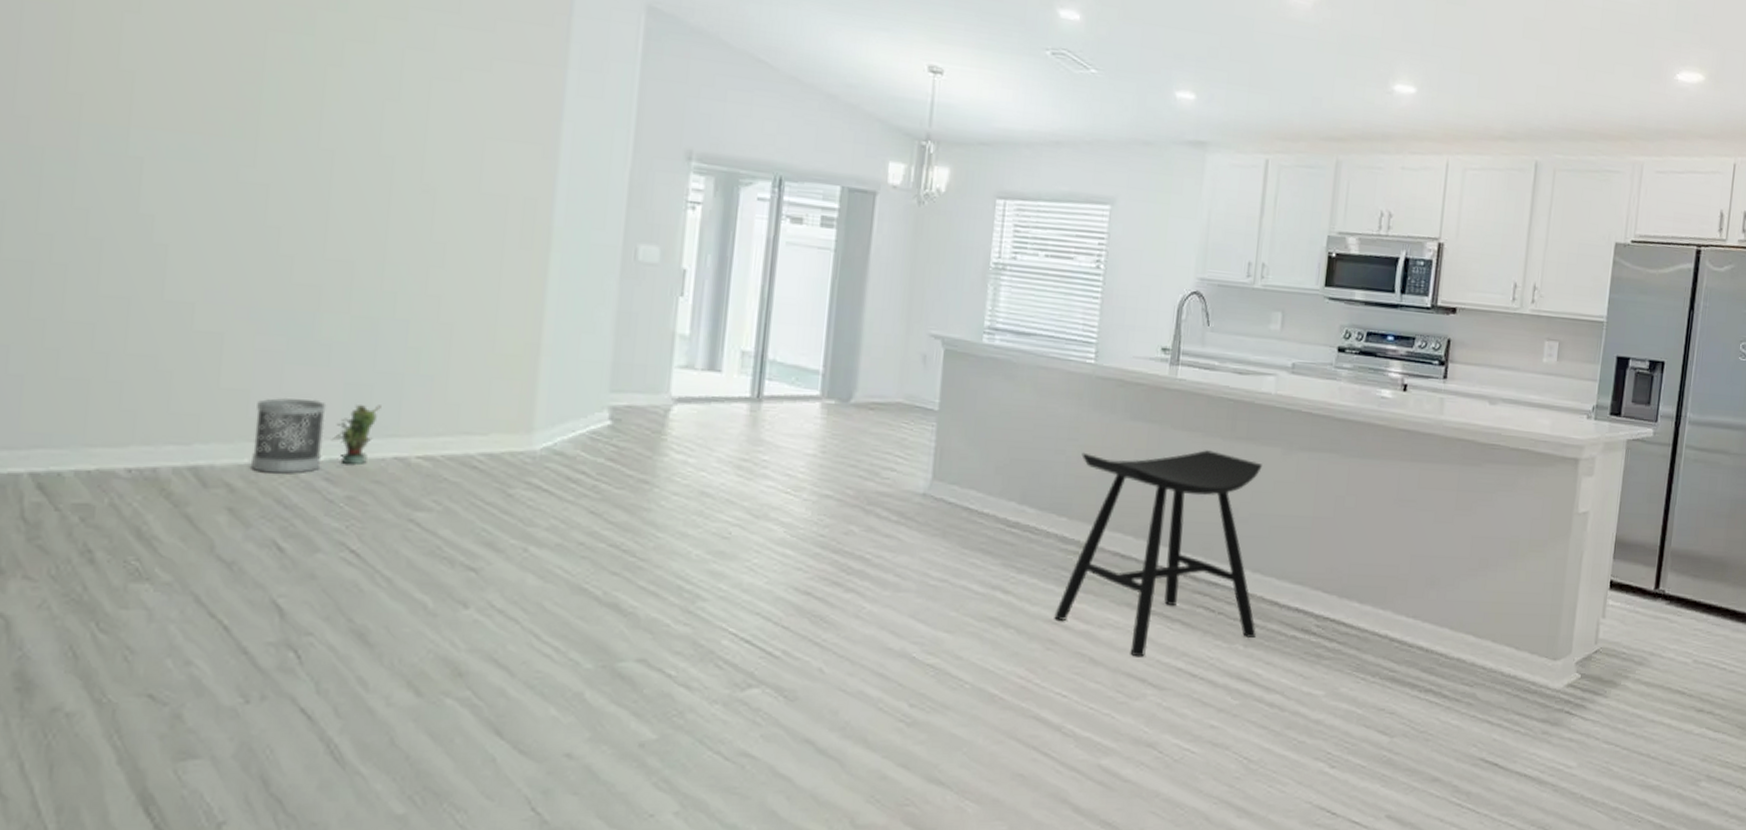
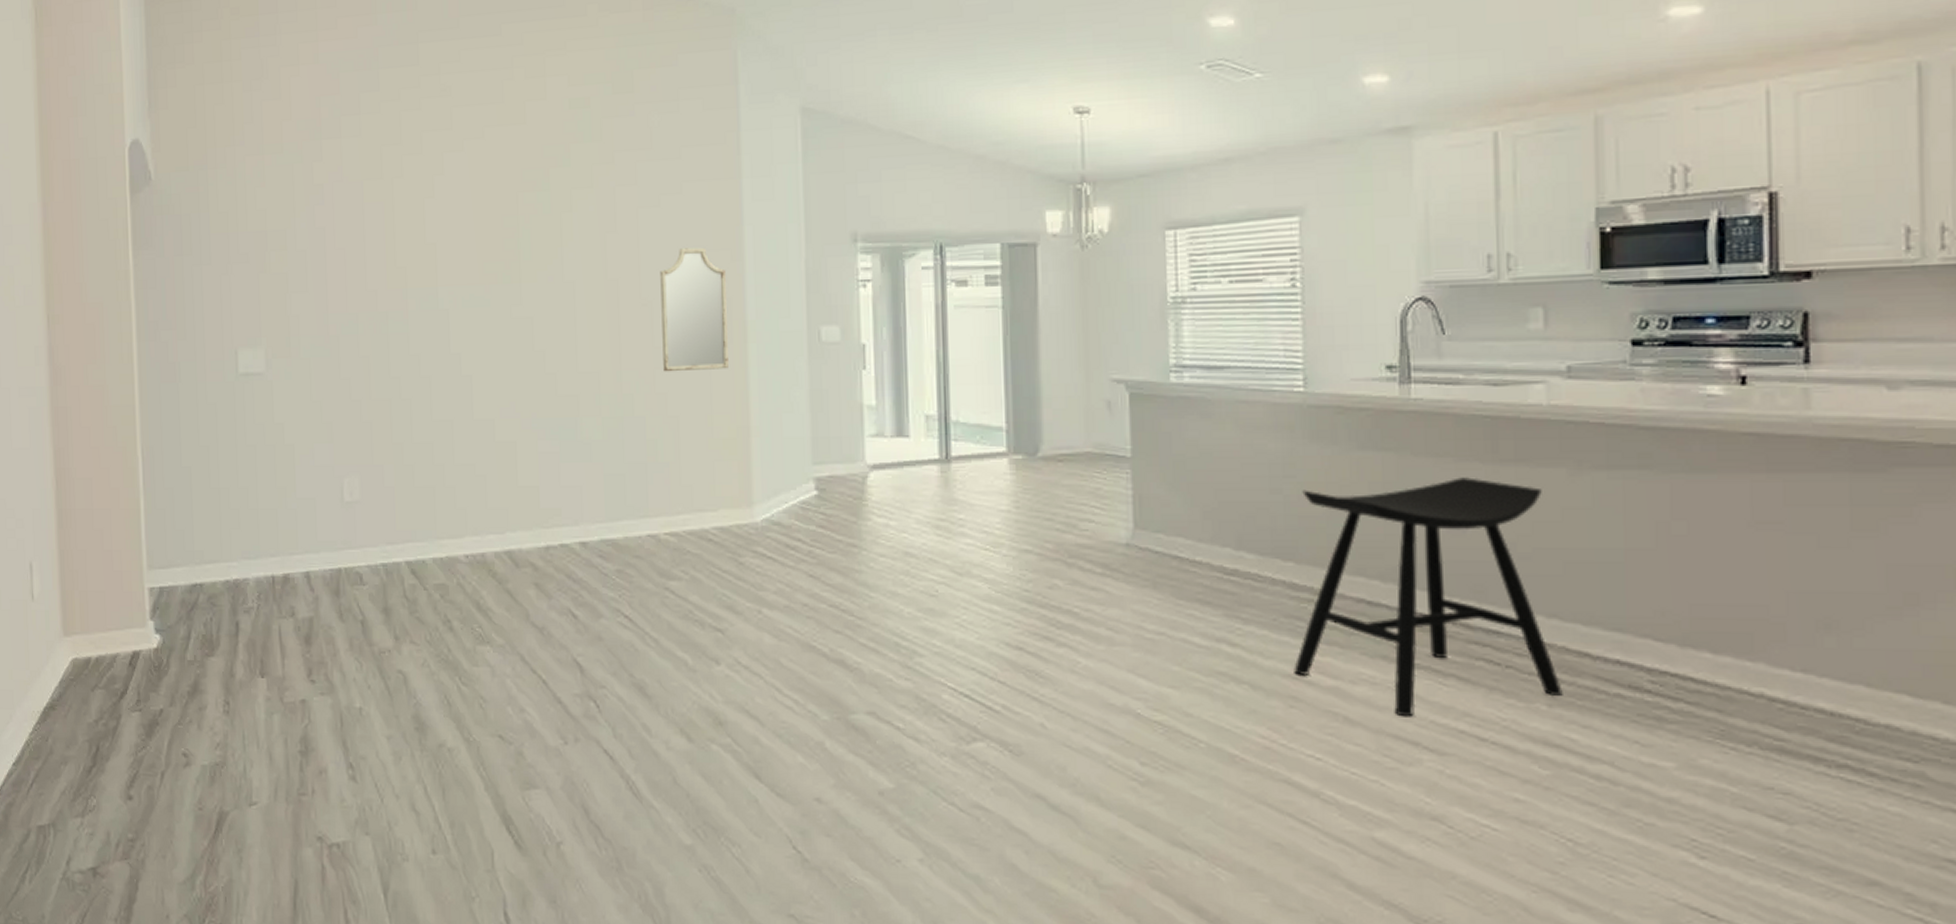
wastebasket: present [251,398,327,475] -> none [545,490,595,555]
potted plant: present [331,405,381,466] -> none [600,491,633,544]
home mirror: none [440,134,535,278] -> present [660,247,729,372]

